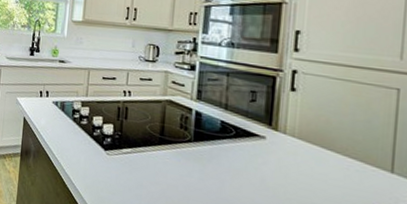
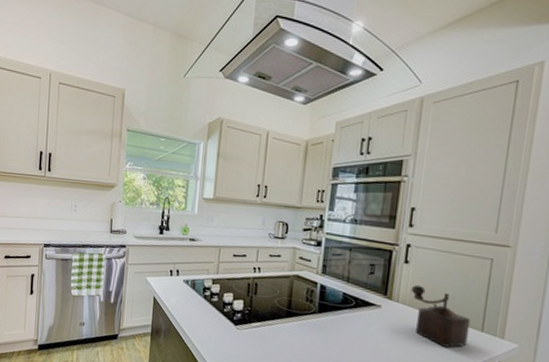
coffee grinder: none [300,115,376,190] -> present [411,284,471,348]

